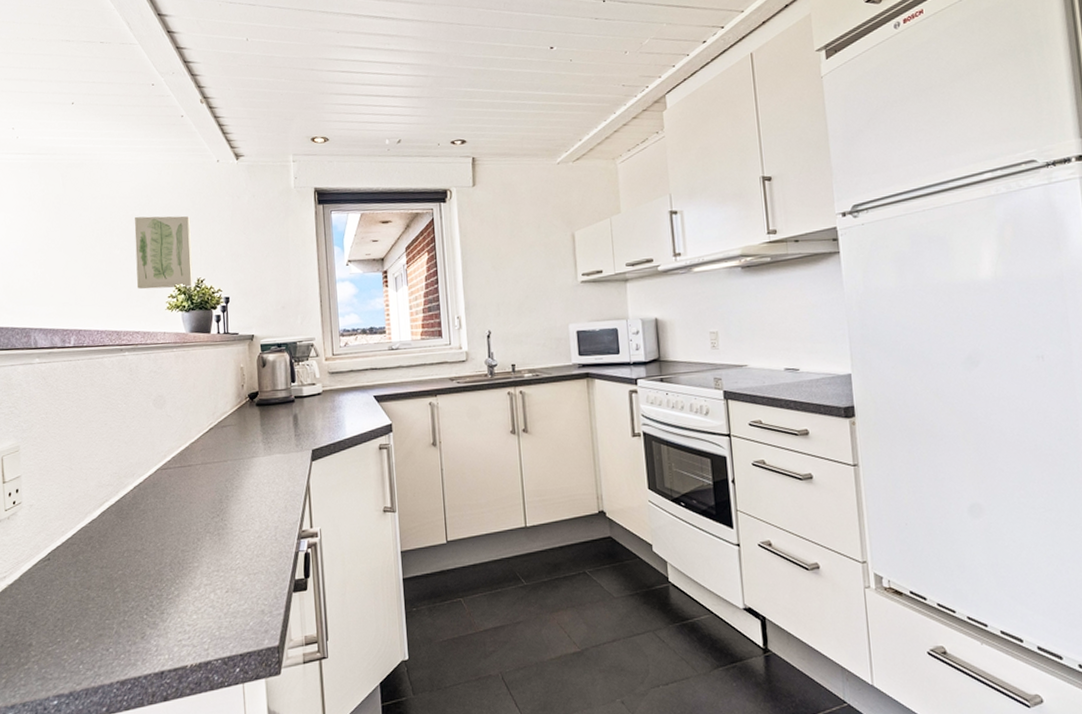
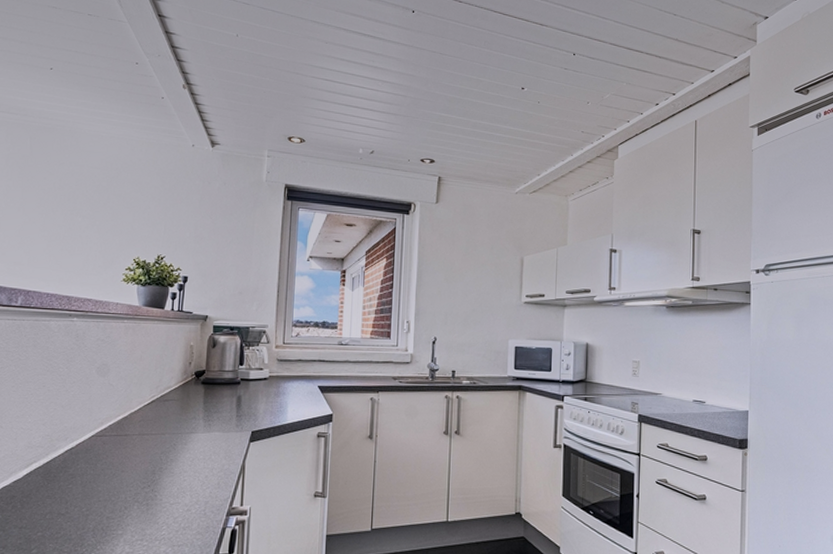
wall art: present [134,216,194,289] -> none [95,188,159,262]

